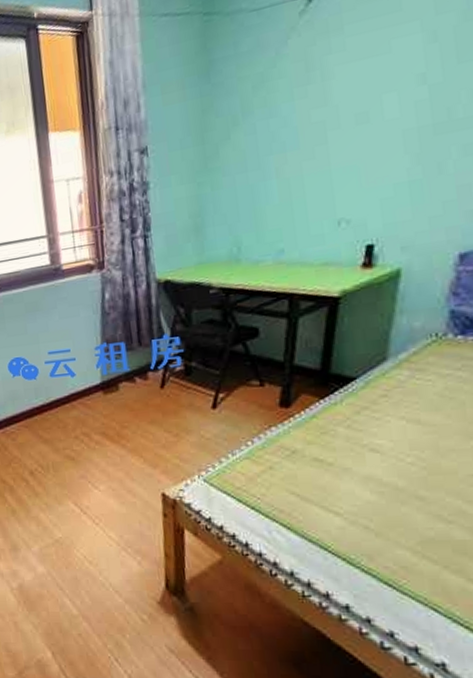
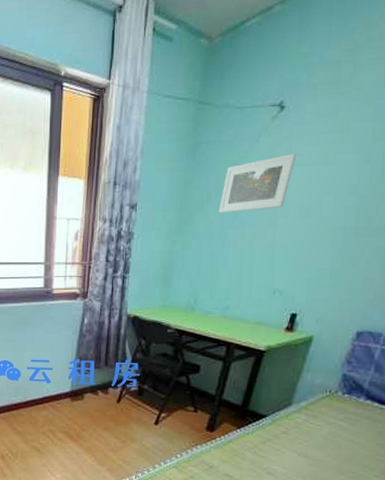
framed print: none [250,49,339,140] -> present [219,153,297,213]

